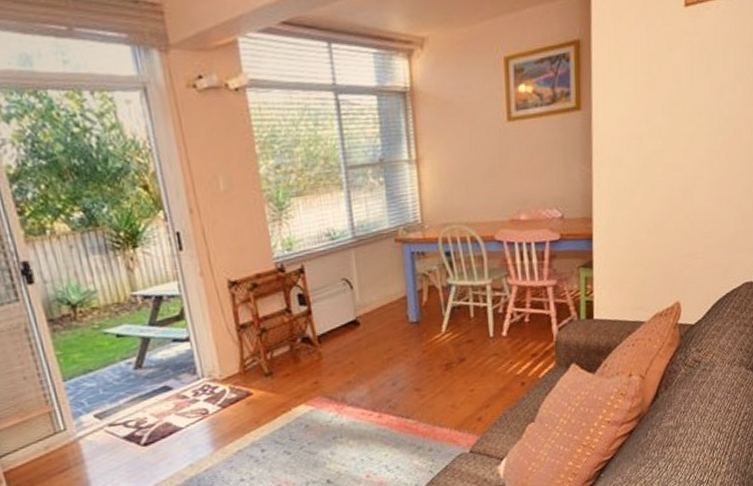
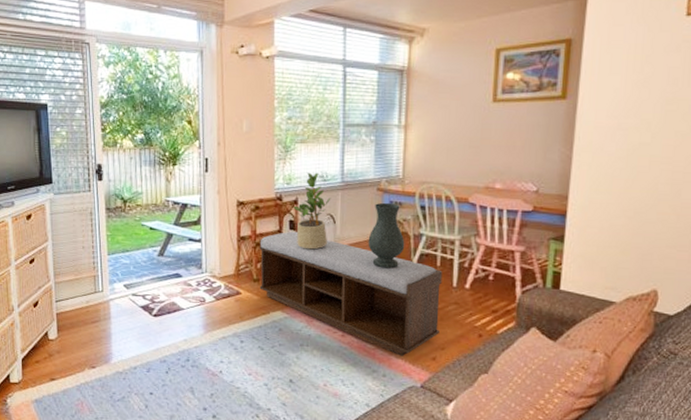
bench: none [265,306,482,425] -> present [259,231,443,356]
potted plant: none [299,230,348,326] -> present [293,172,331,250]
vase: none [392,254,434,332] -> present [368,203,405,269]

